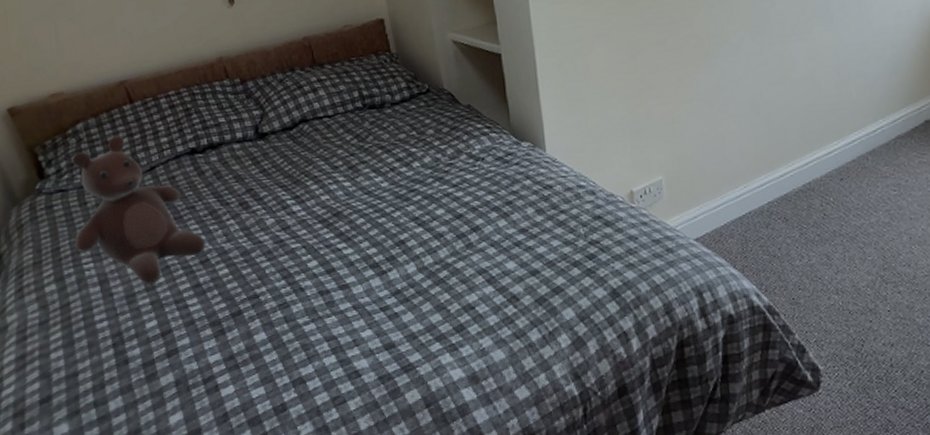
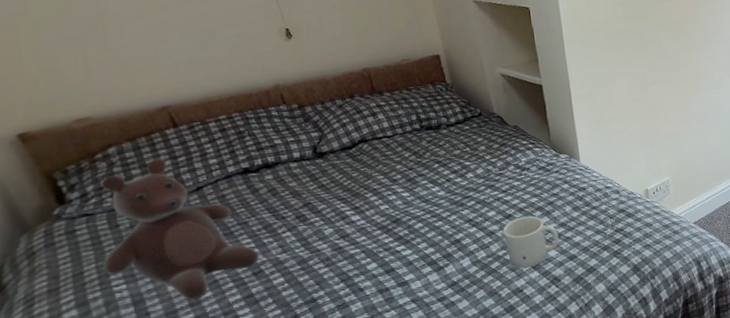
mug: none [452,217,519,281] -> present [502,215,559,268]

